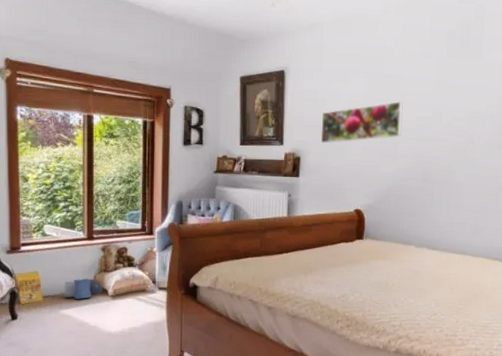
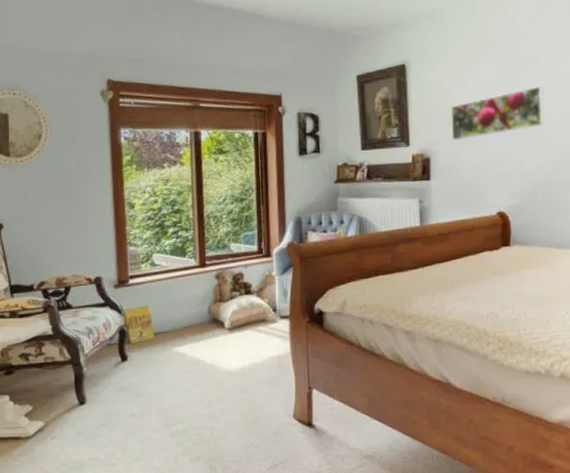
shopping bag: present [64,278,103,299] -> none [177,310,219,334]

